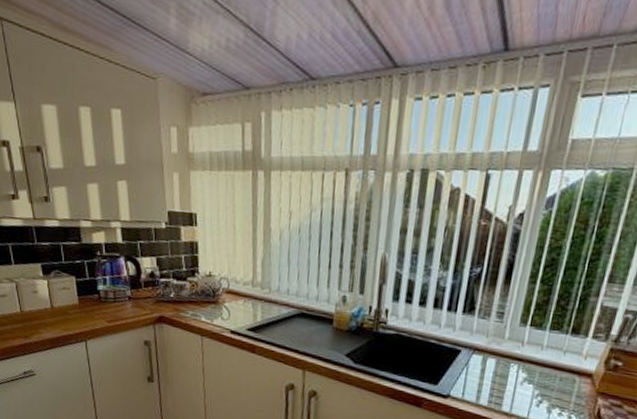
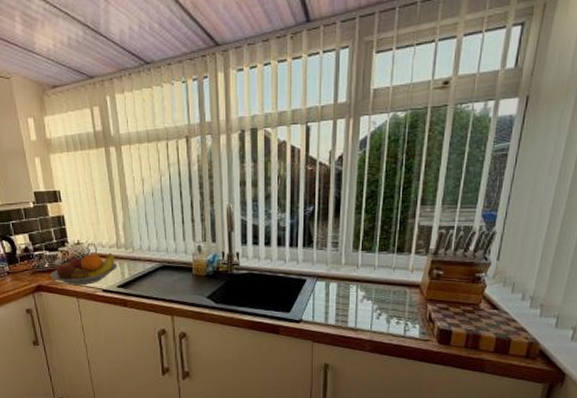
fruit bowl: none [175,288,250,323] -> present [50,252,118,286]

